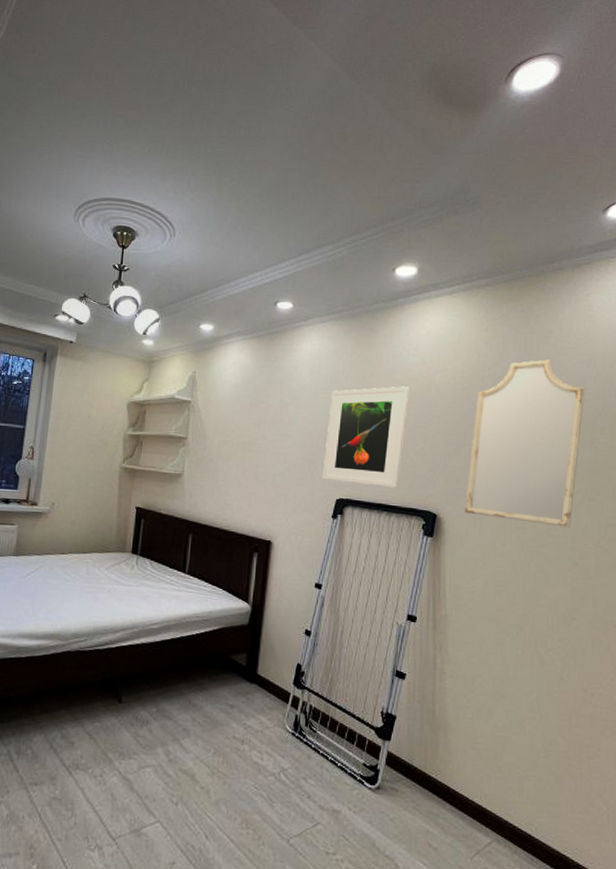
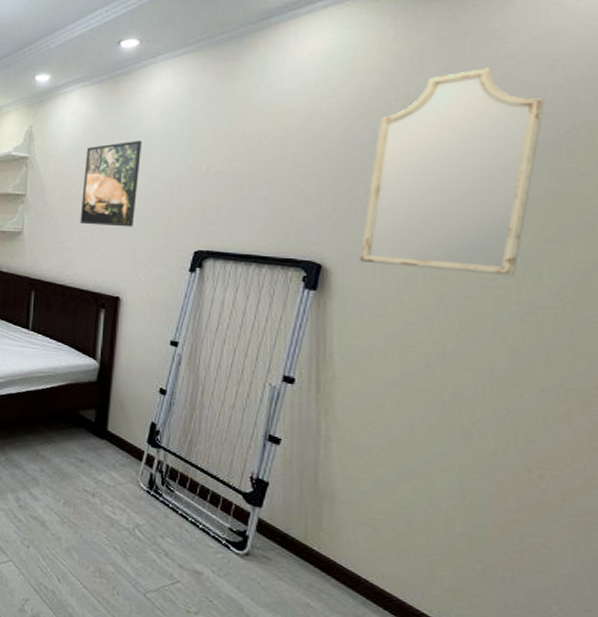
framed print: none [237,393,294,474] -> present [80,140,143,227]
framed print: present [322,386,410,488] -> none [177,120,286,237]

